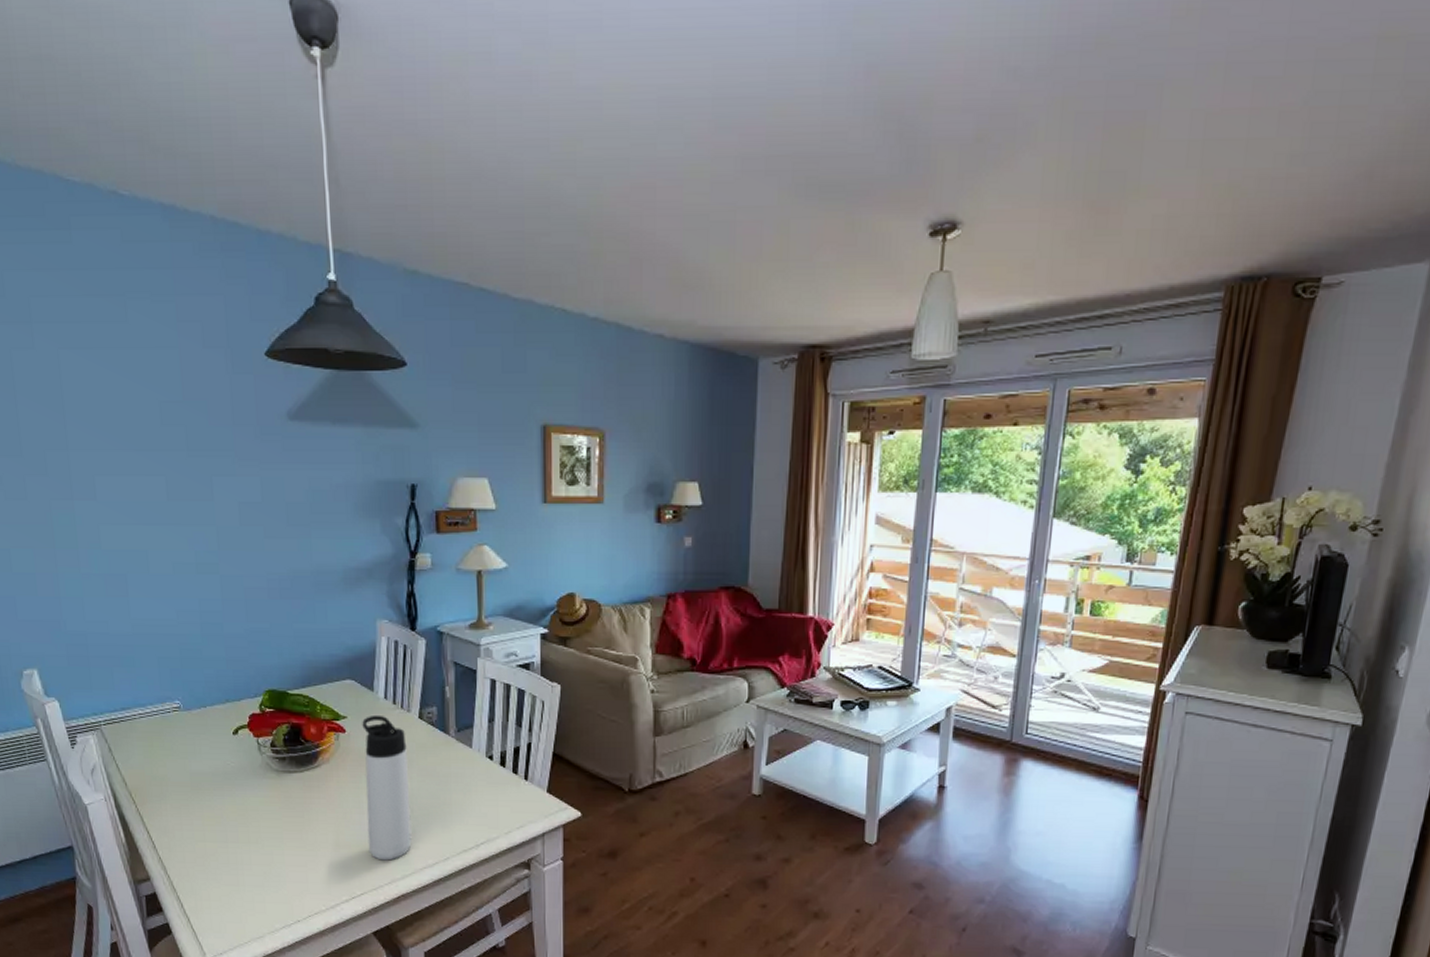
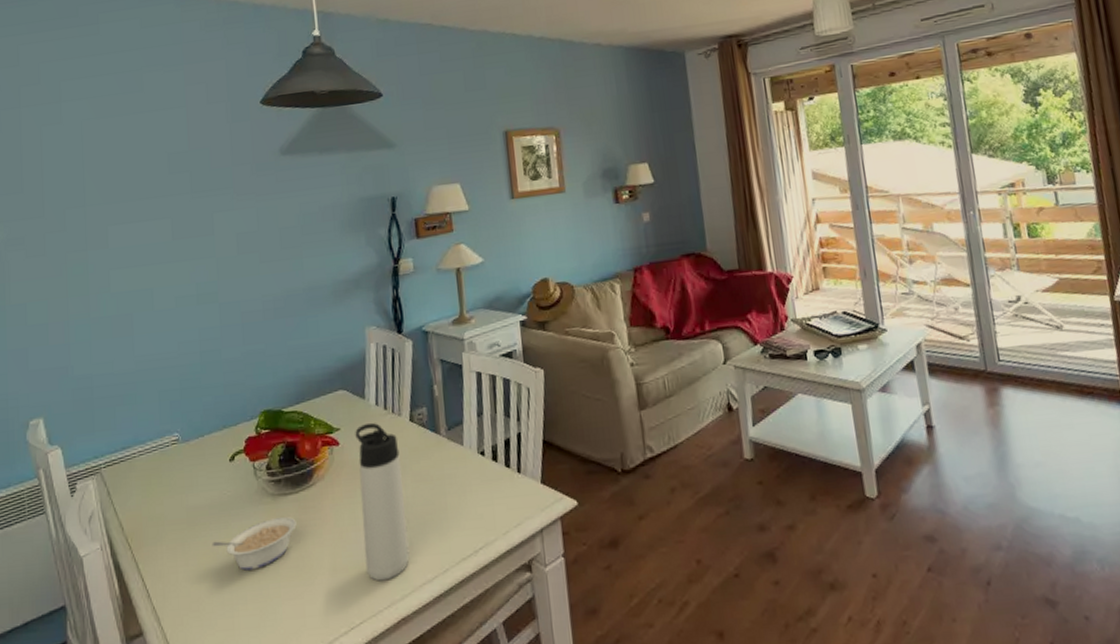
legume: none [216,792,301,836] -> present [212,517,297,571]

